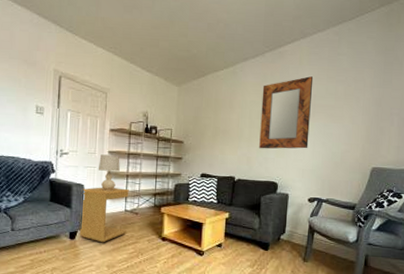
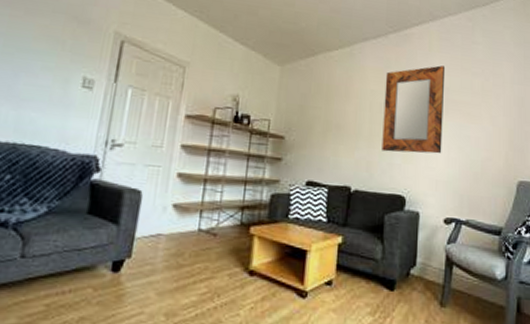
side table: present [79,187,129,243] -> none [127,194,207,278]
table lamp: present [99,154,120,191] -> none [165,149,197,201]

